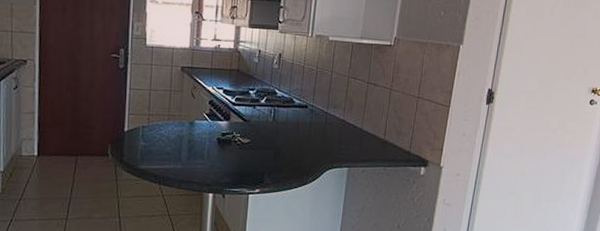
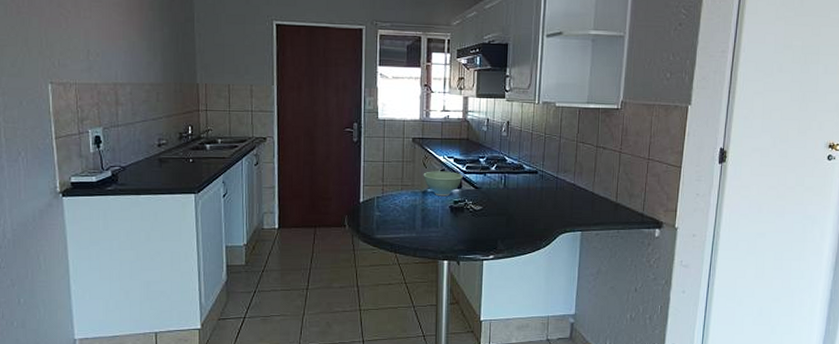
bowl: none [191,101,232,128] -> present [423,171,463,197]

